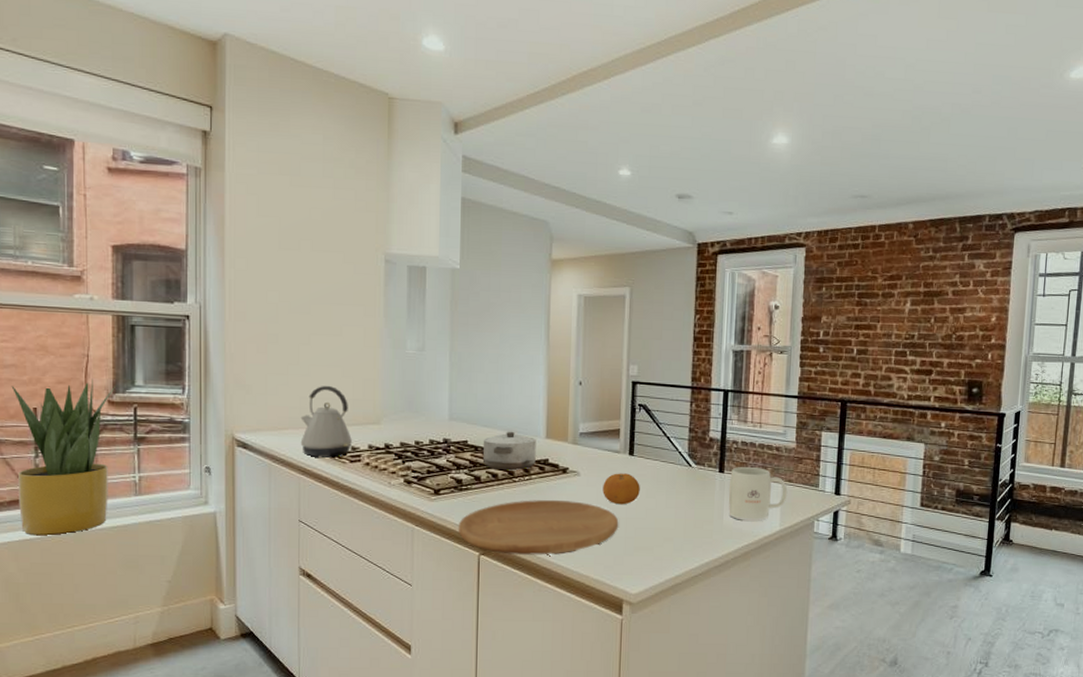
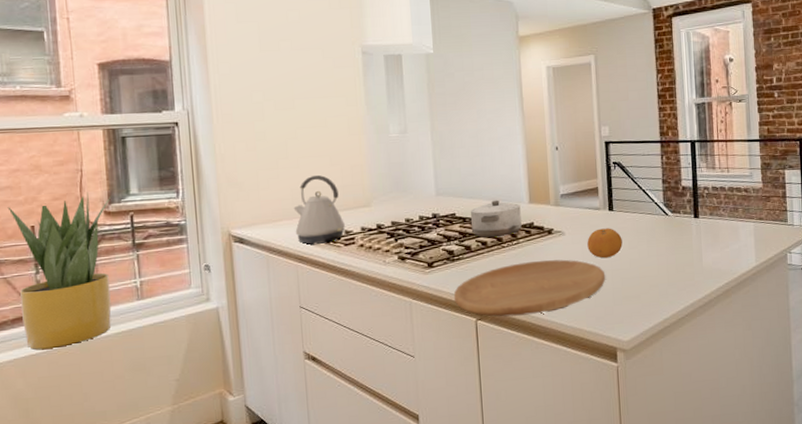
mug: present [728,467,788,522] -> none [704,209,760,261]

